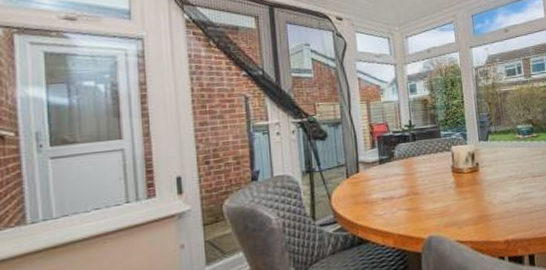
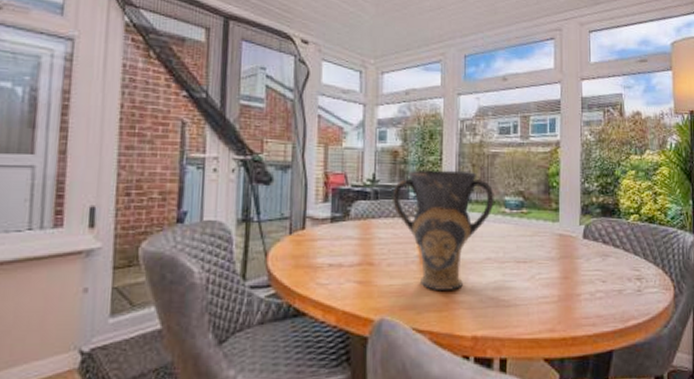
vase: none [426,108,510,208] -> present [391,169,494,292]

